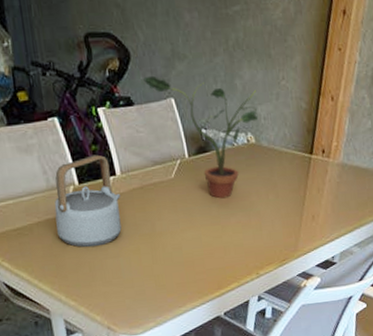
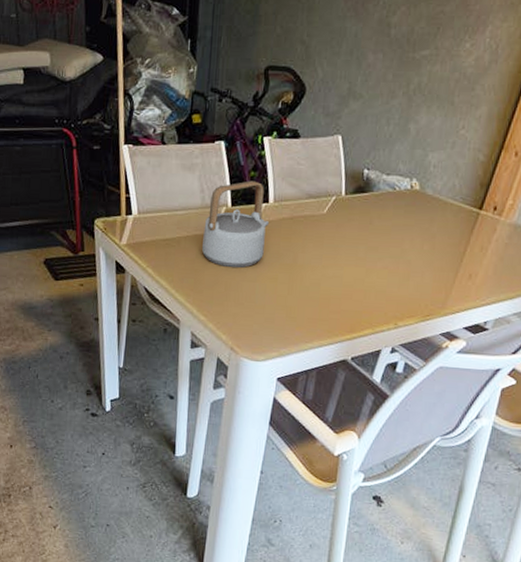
potted plant: present [143,75,259,199] -> none [314,111,432,242]

